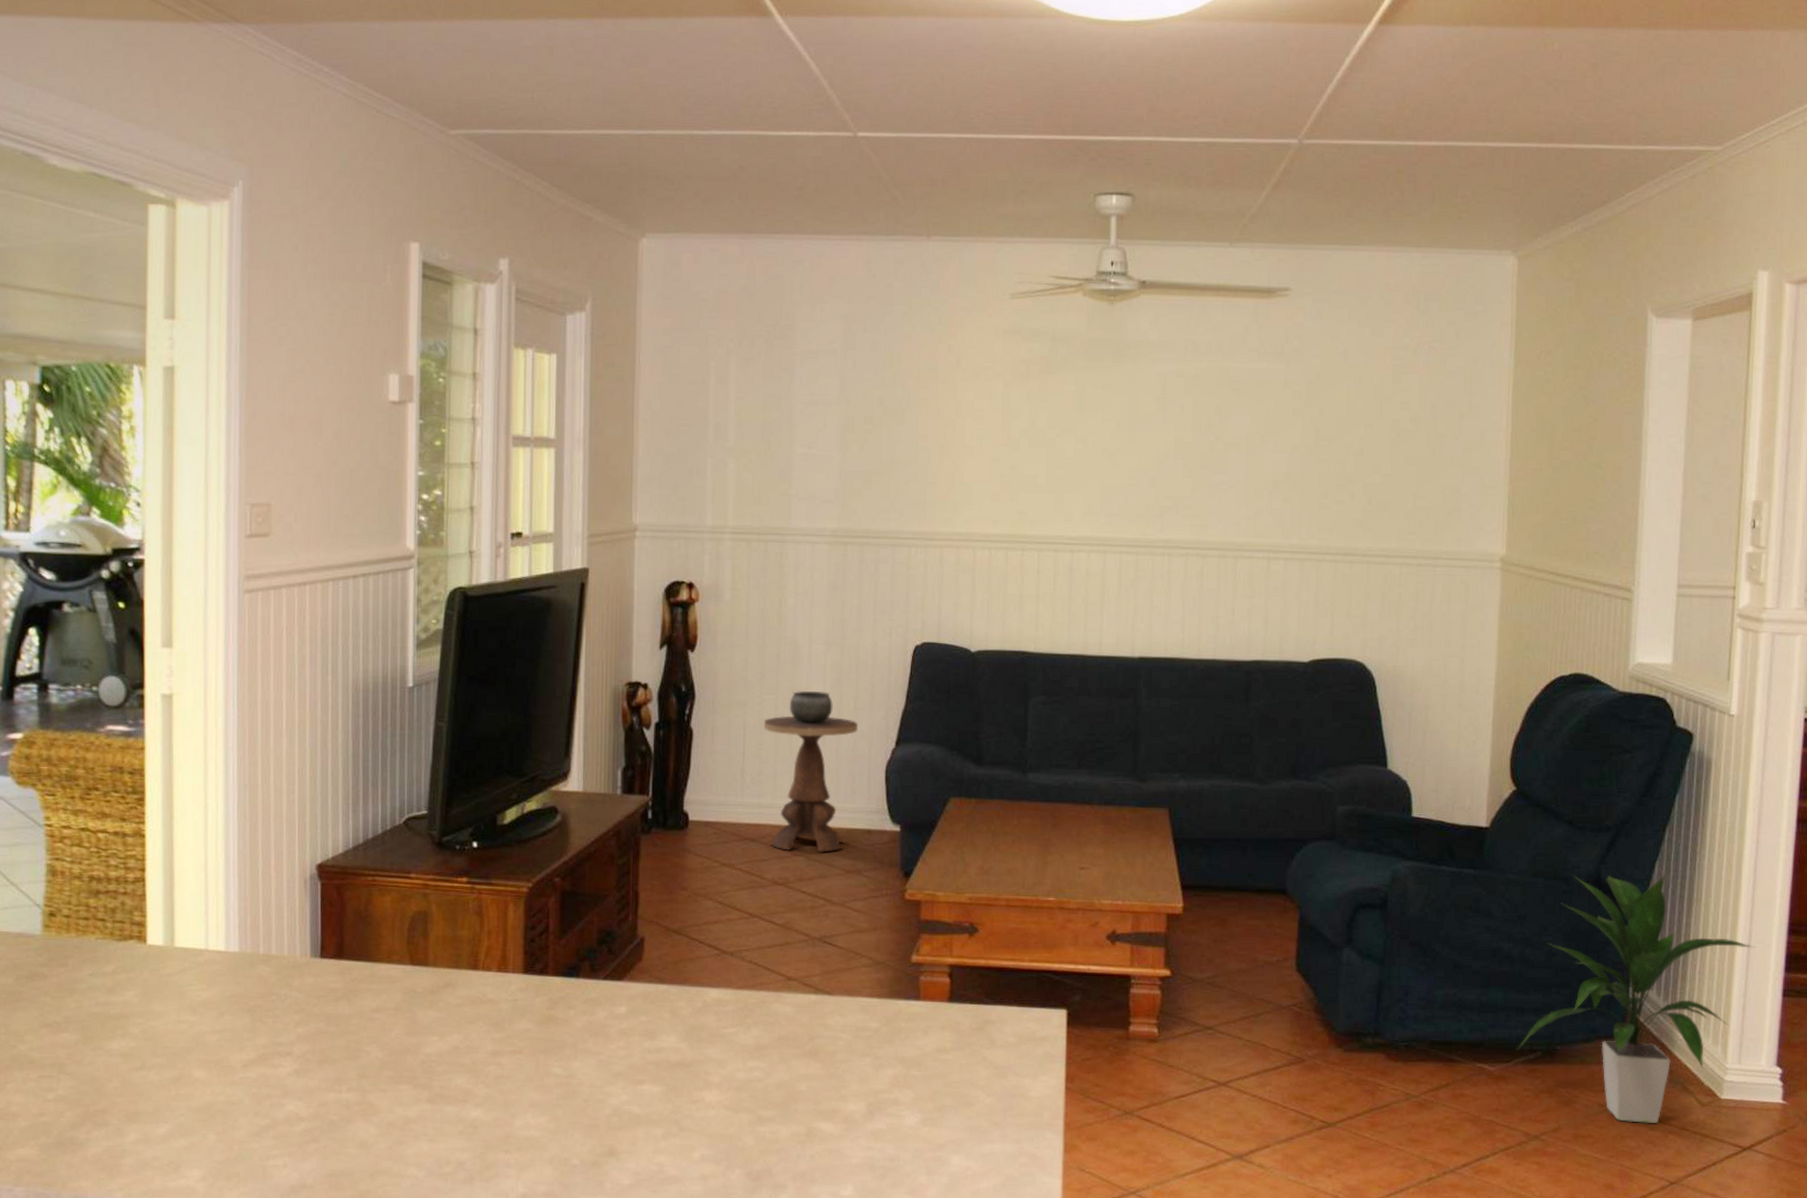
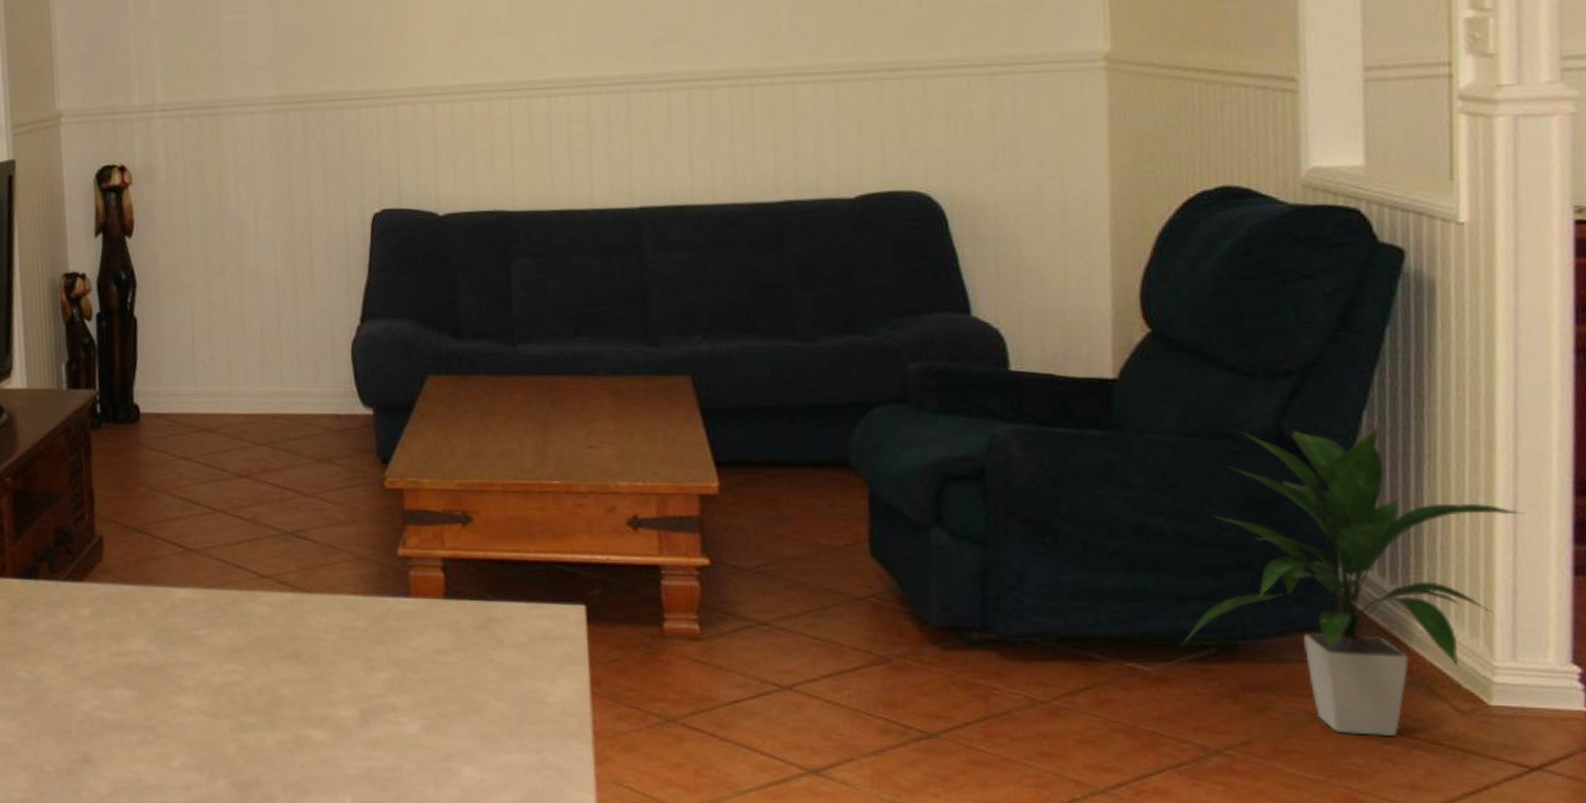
side table: present [763,691,858,852] -> none [212,270,316,441]

